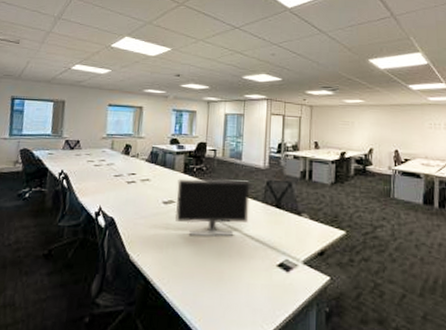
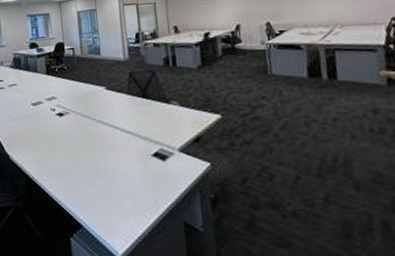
monitor: present [175,178,250,238] -> none [42,74,116,134]

